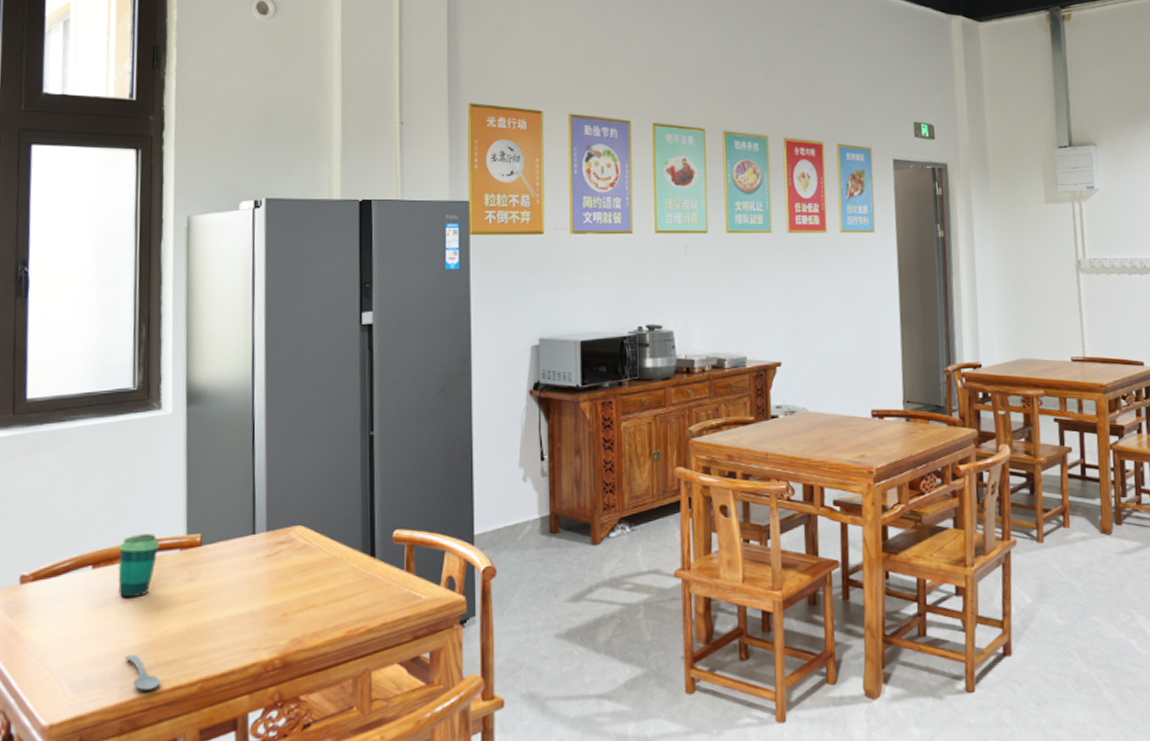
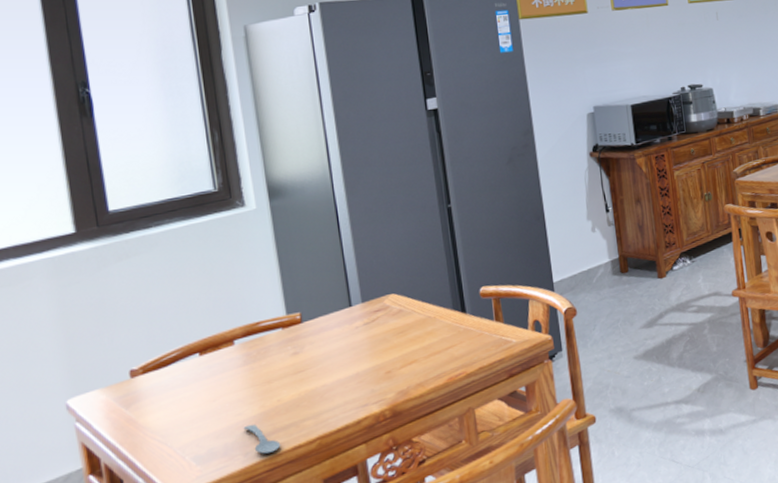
cup: present [118,534,159,599] -> none [223,318,262,378]

